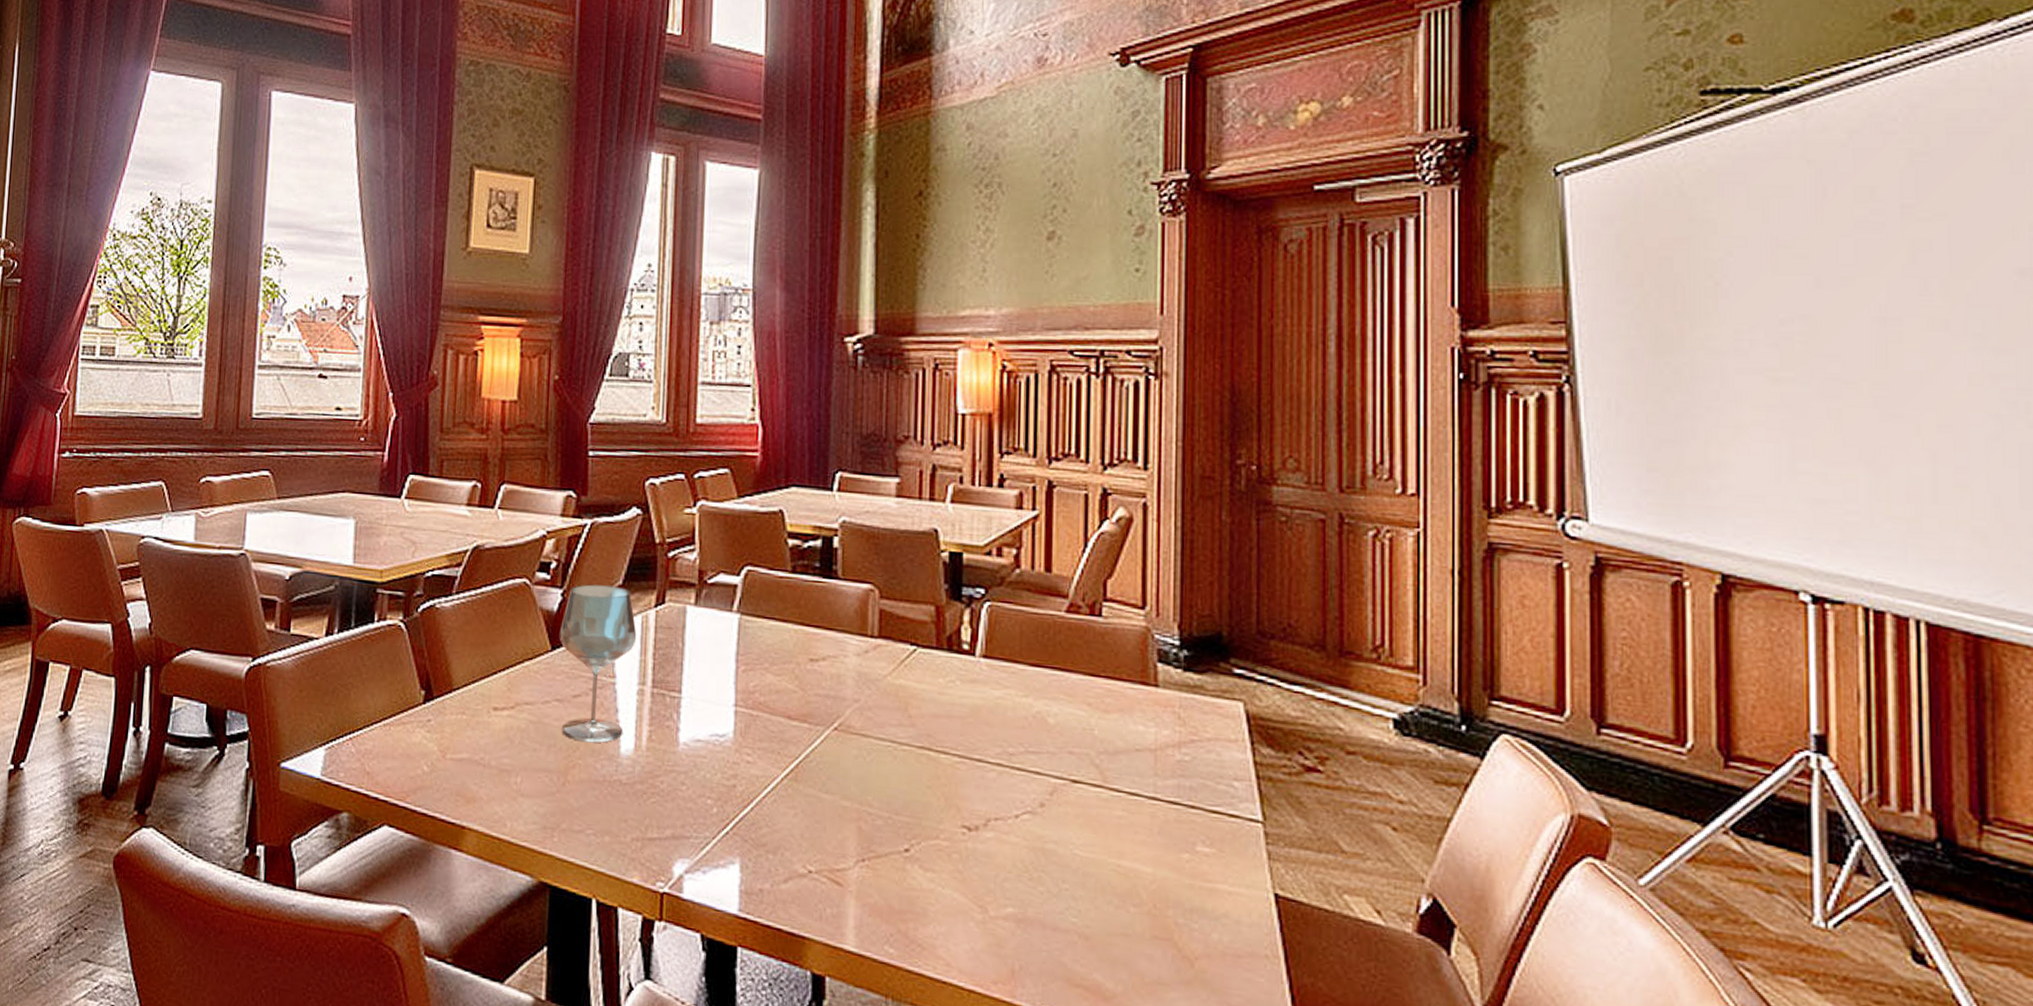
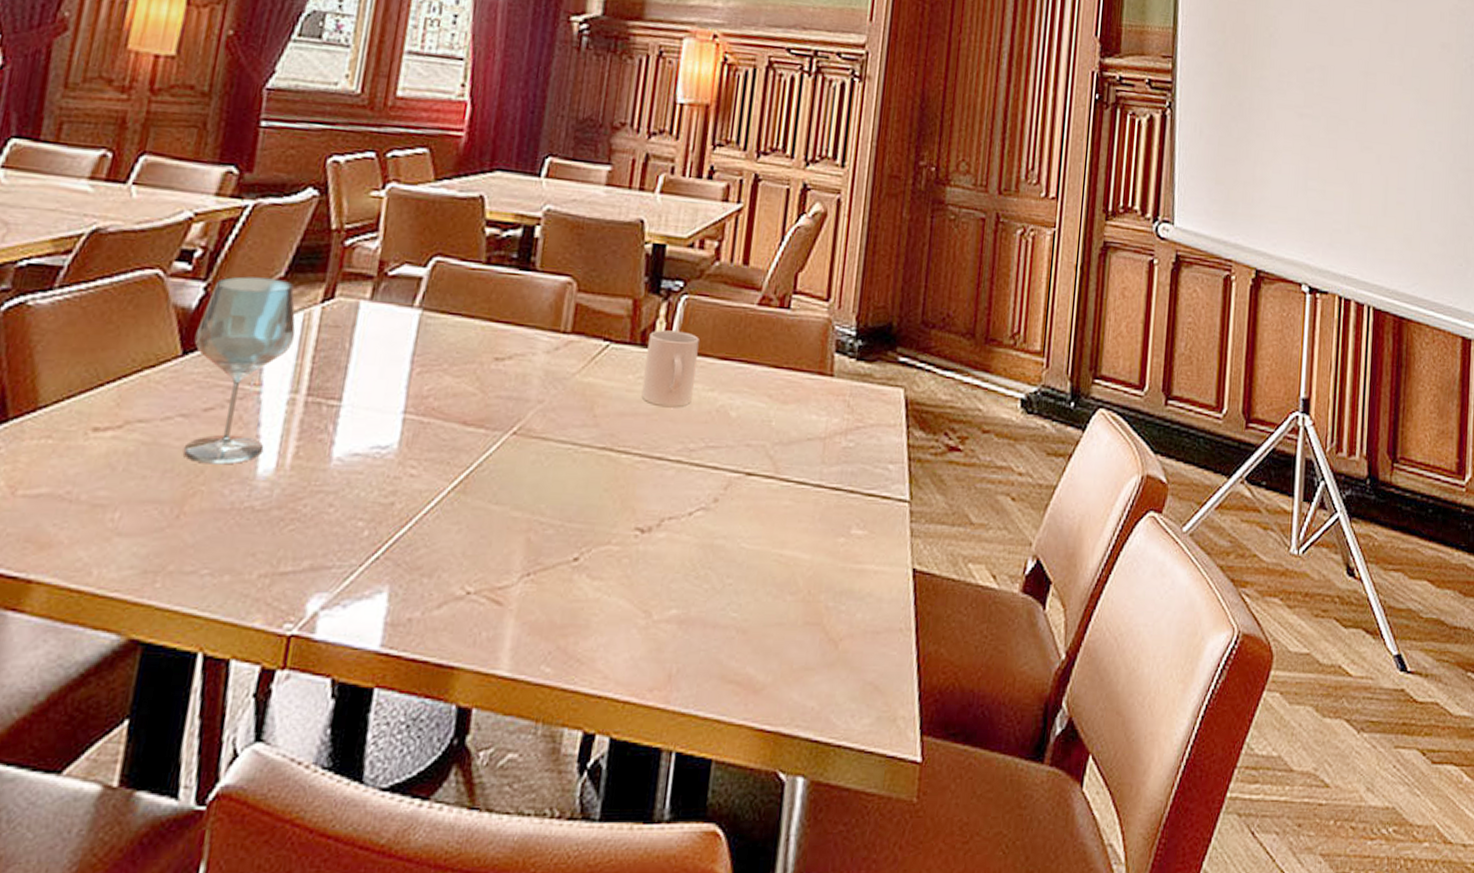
cup: none [954,635,1008,713] -> present [641,330,700,408]

